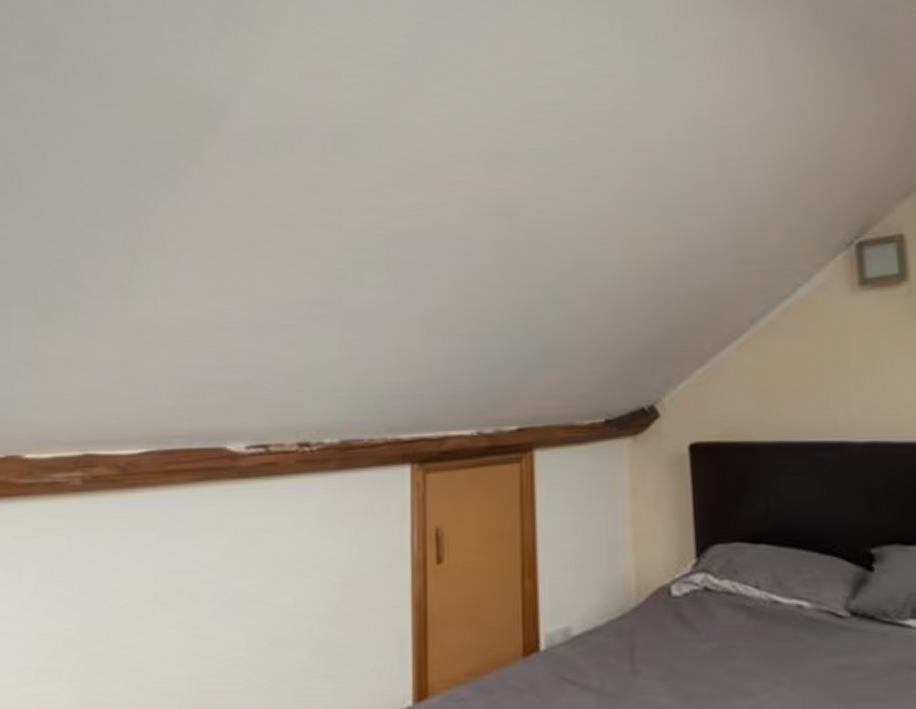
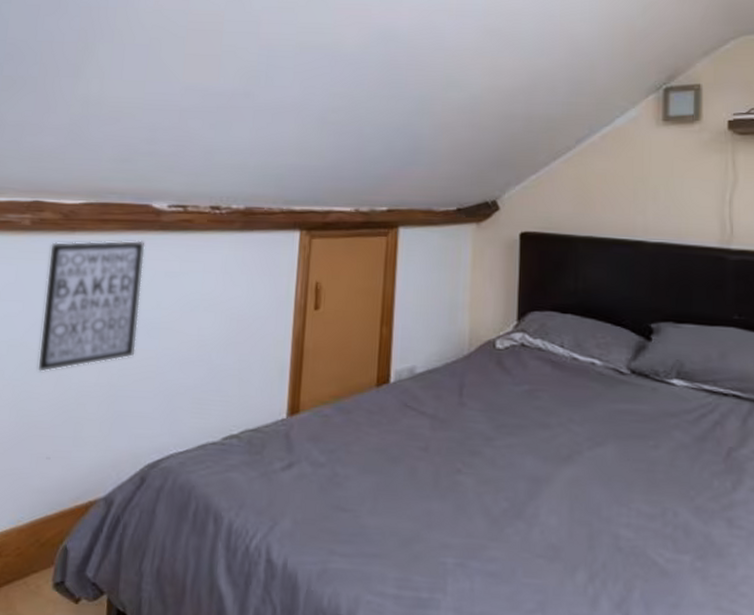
wall art: none [100,493,221,669] -> present [37,240,145,373]

